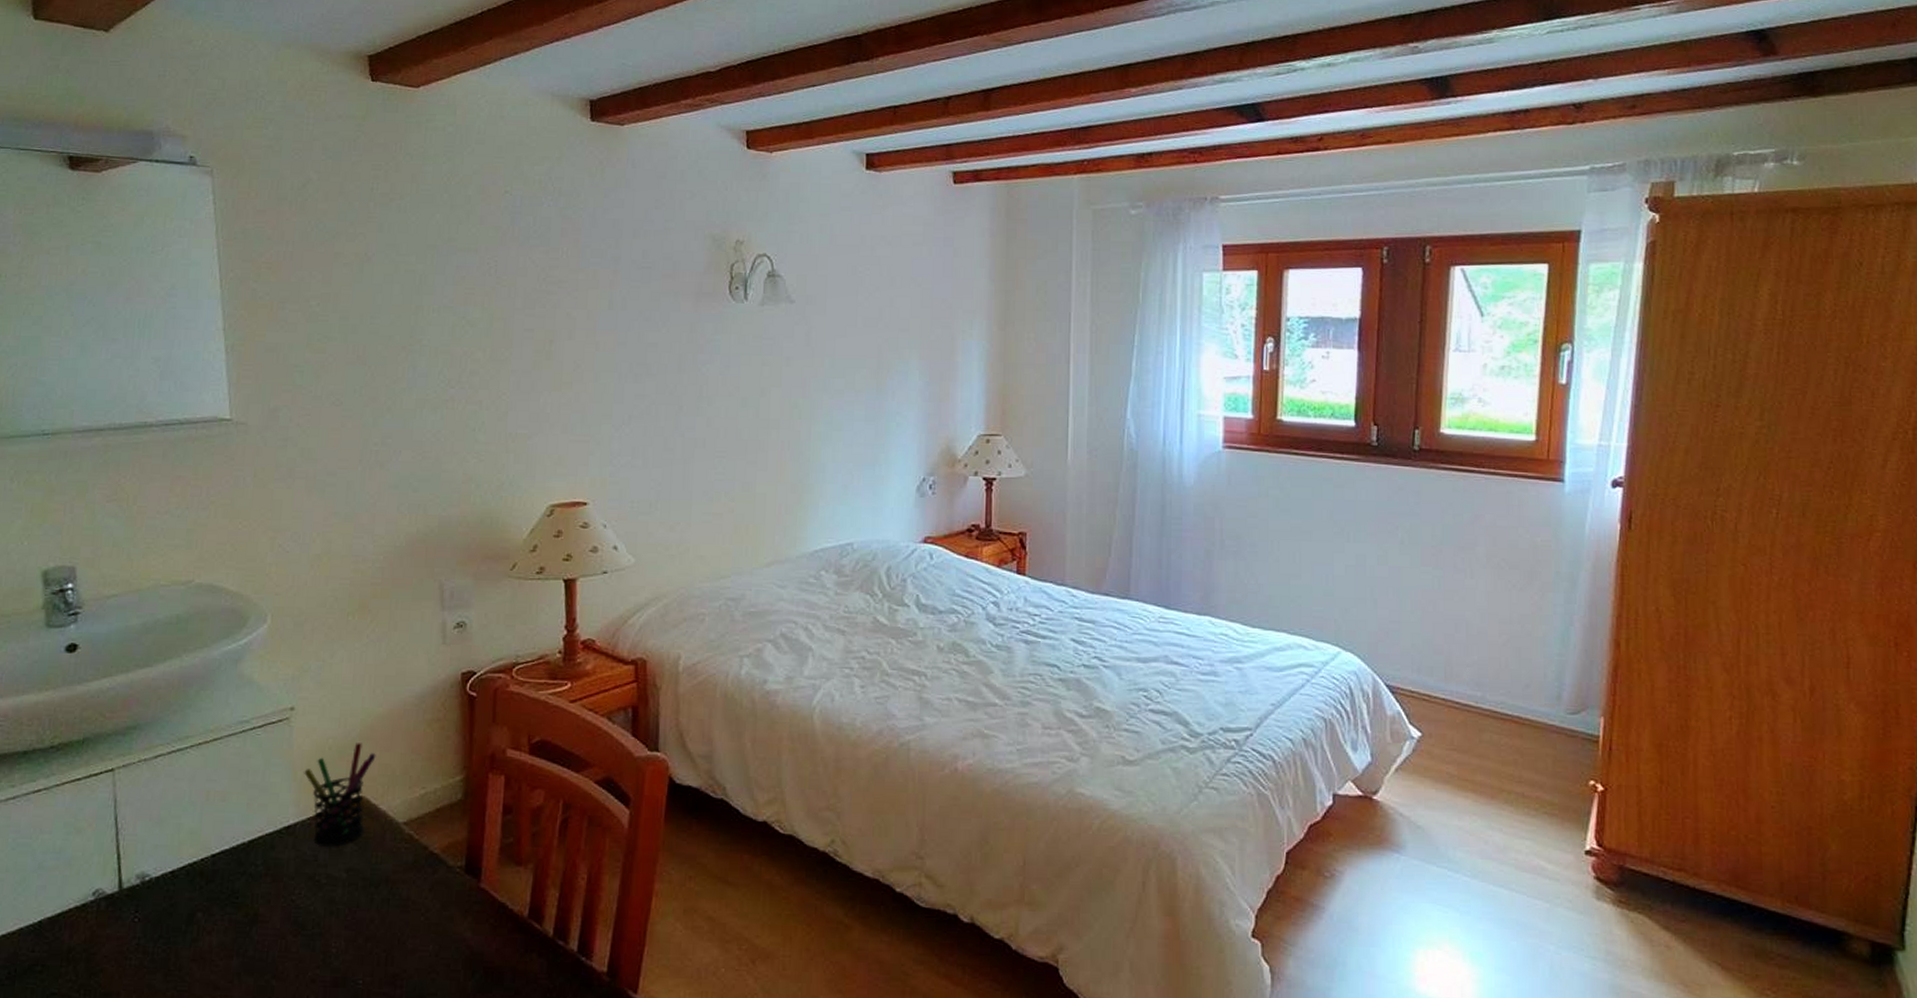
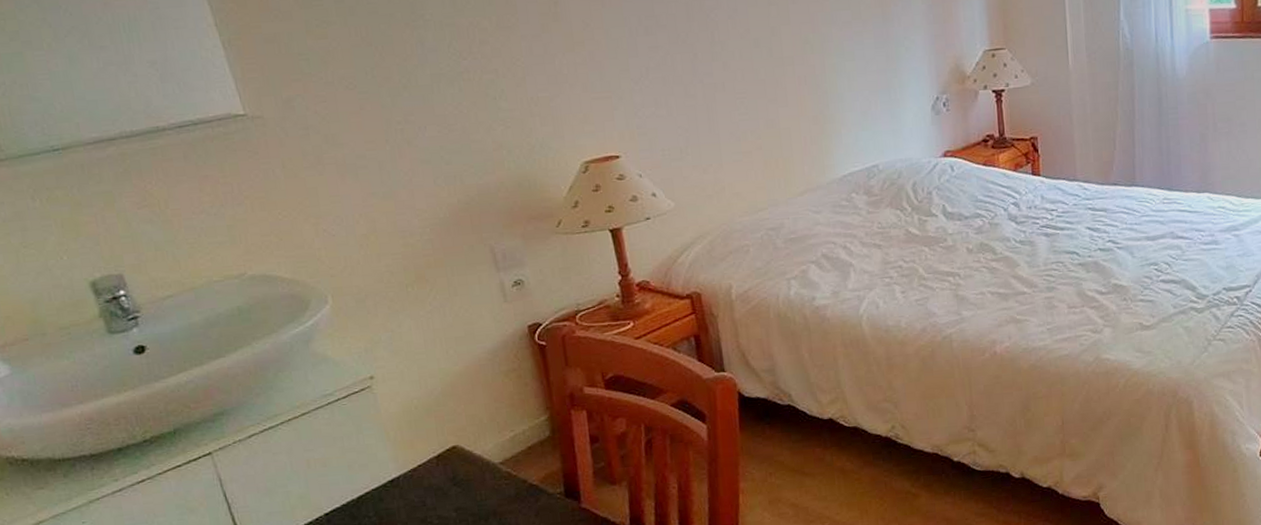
pen holder: present [304,743,376,847] -> none [396,399,464,493]

